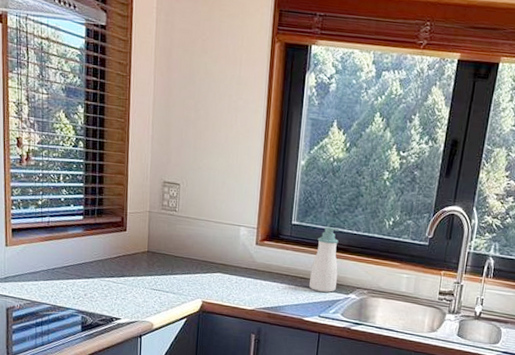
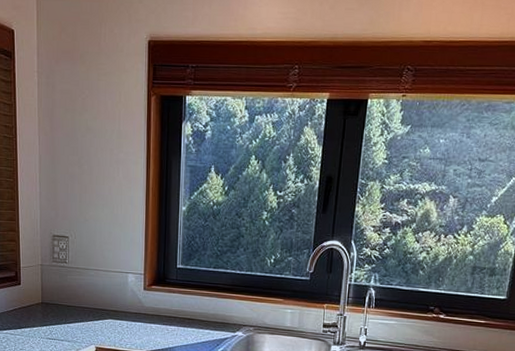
soap bottle: present [309,226,340,293] -> none [197,268,224,332]

